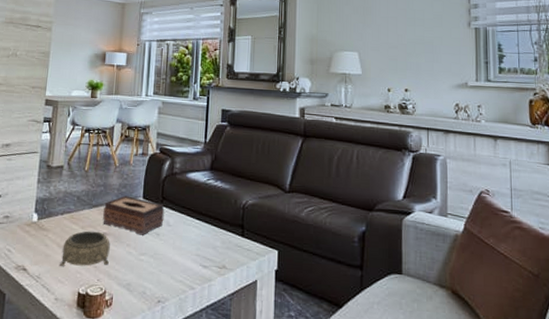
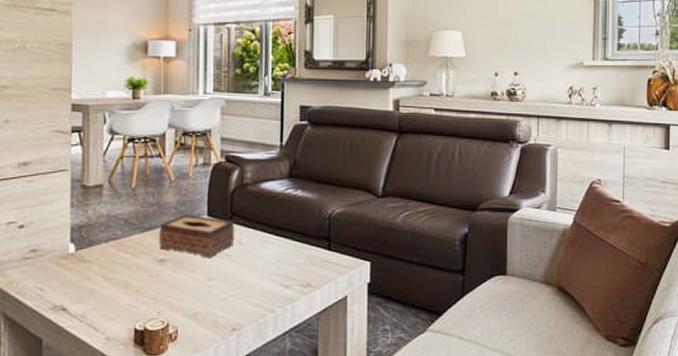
decorative bowl: present [60,231,110,266] -> none [109,258,170,301]

